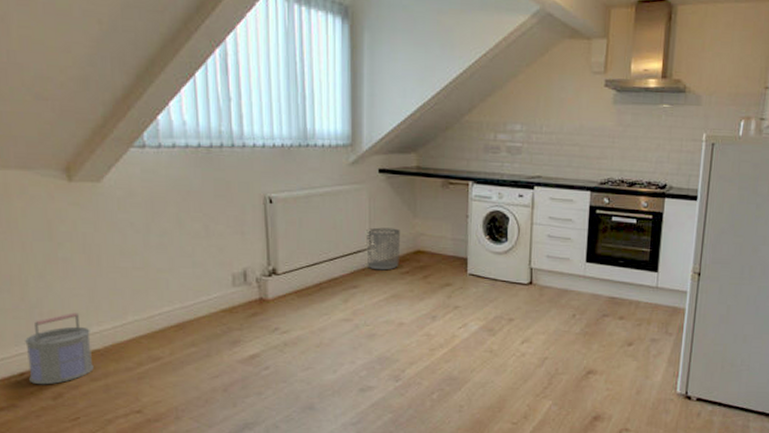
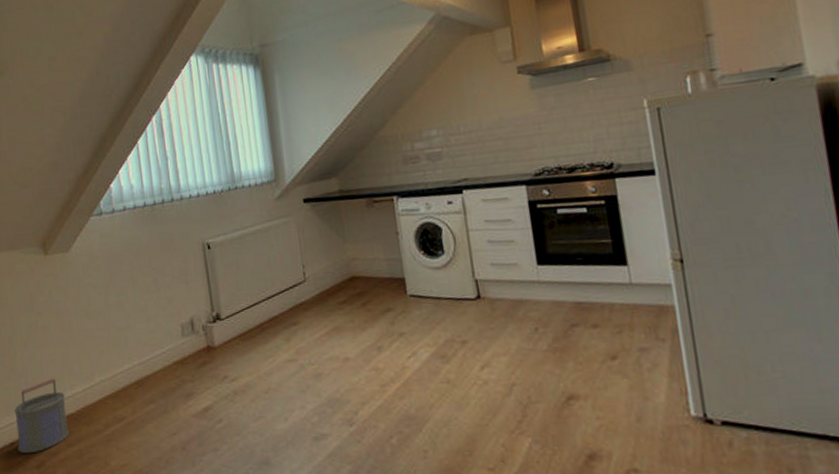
waste bin: present [366,227,400,271] -> none [299,256,336,303]

